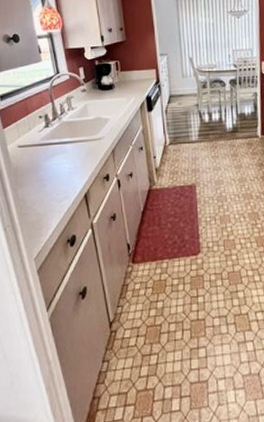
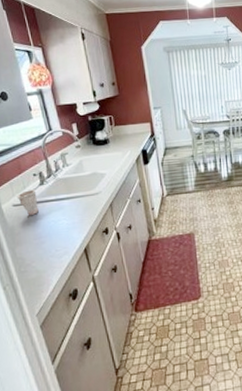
cup: none [22,132,42,158] -> present [17,189,39,216]

